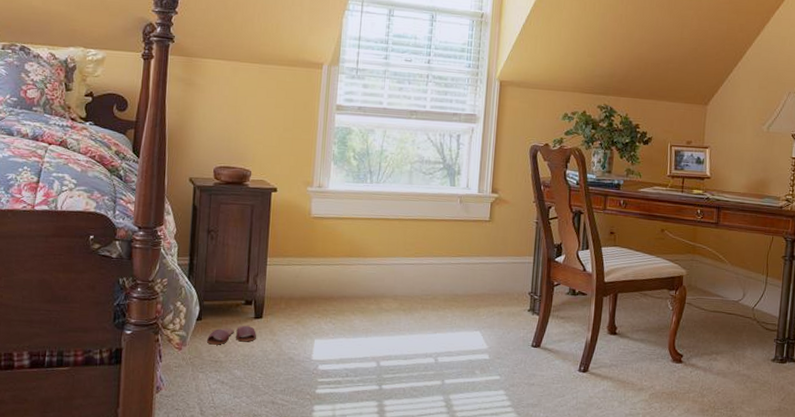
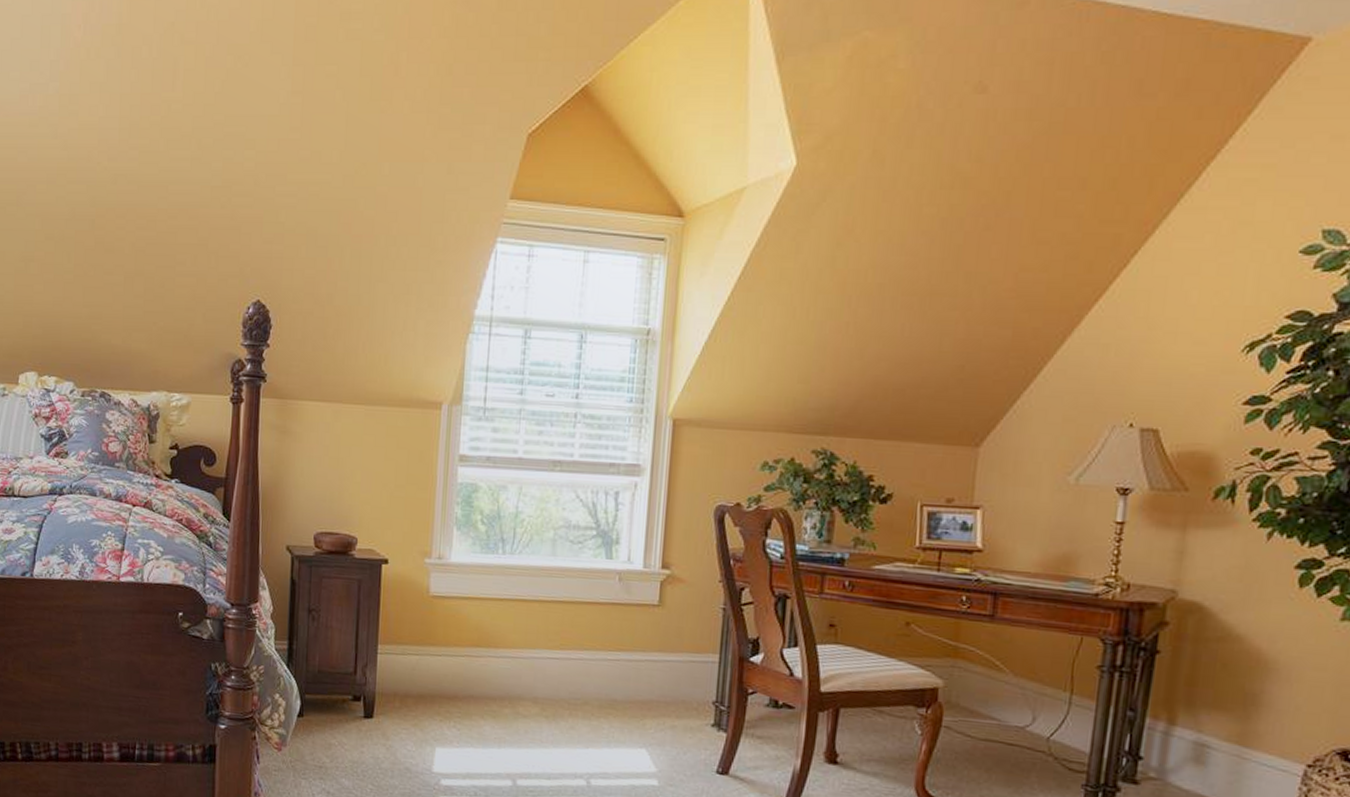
slippers: present [207,325,256,345] -> none [310,725,366,748]

